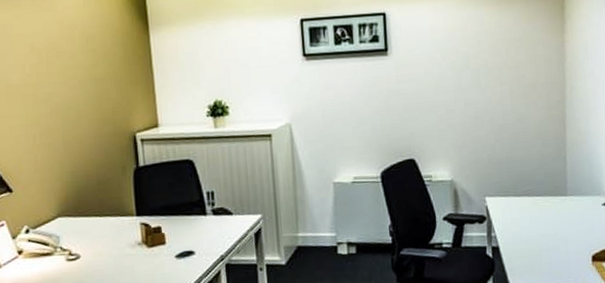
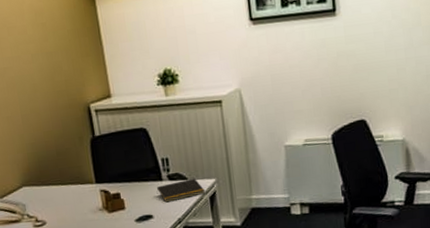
notepad: none [199,213,250,238] -> present [156,178,205,203]

